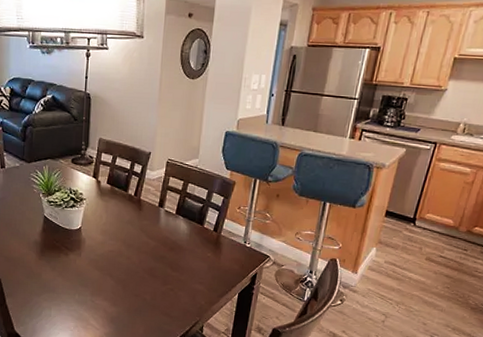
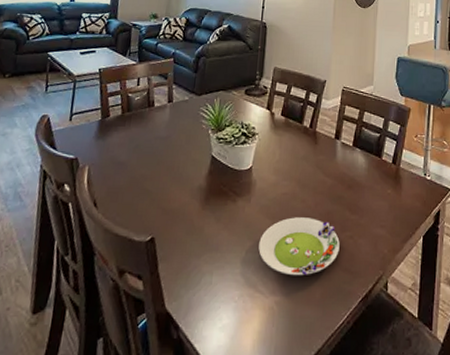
salad plate: none [89,270,161,316] -> present [258,217,340,275]

